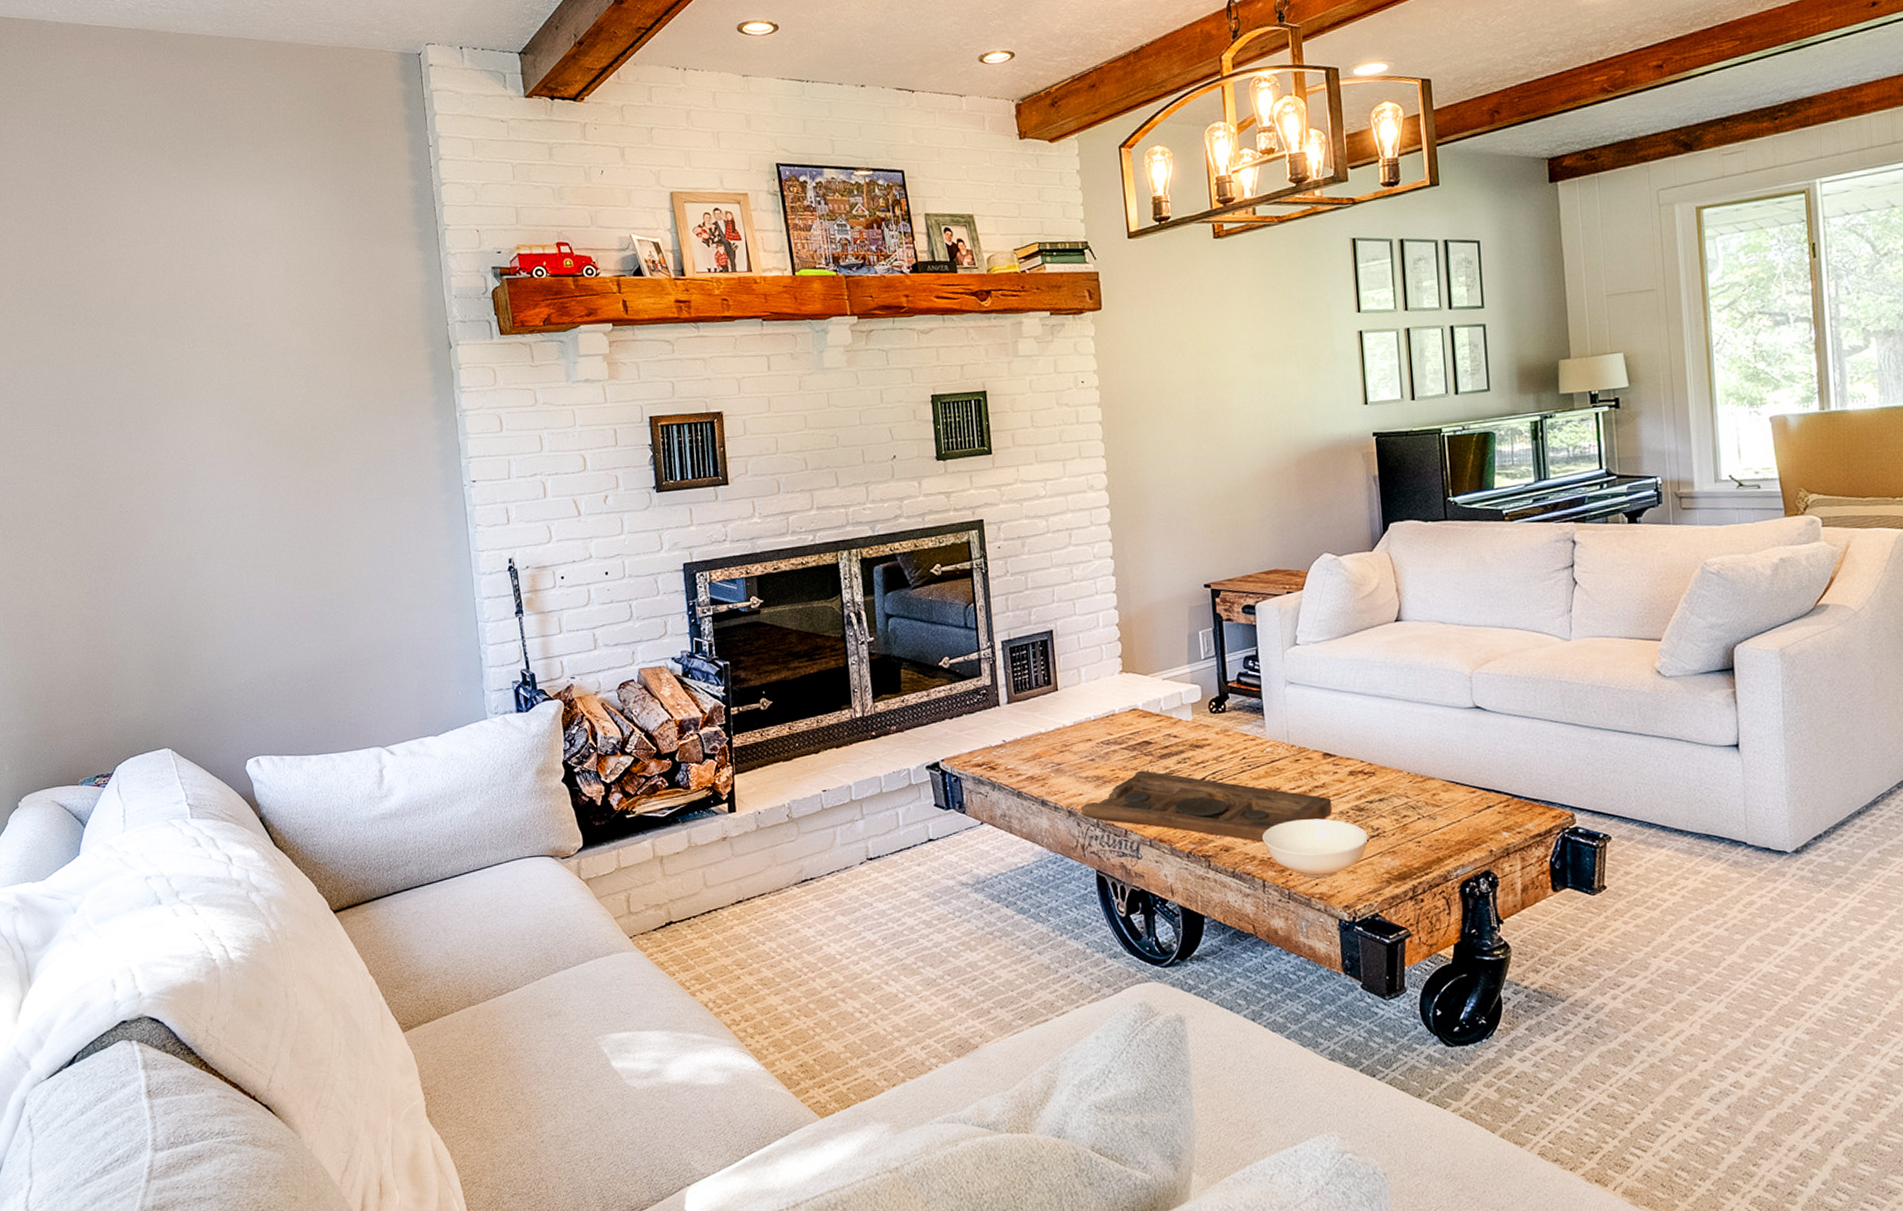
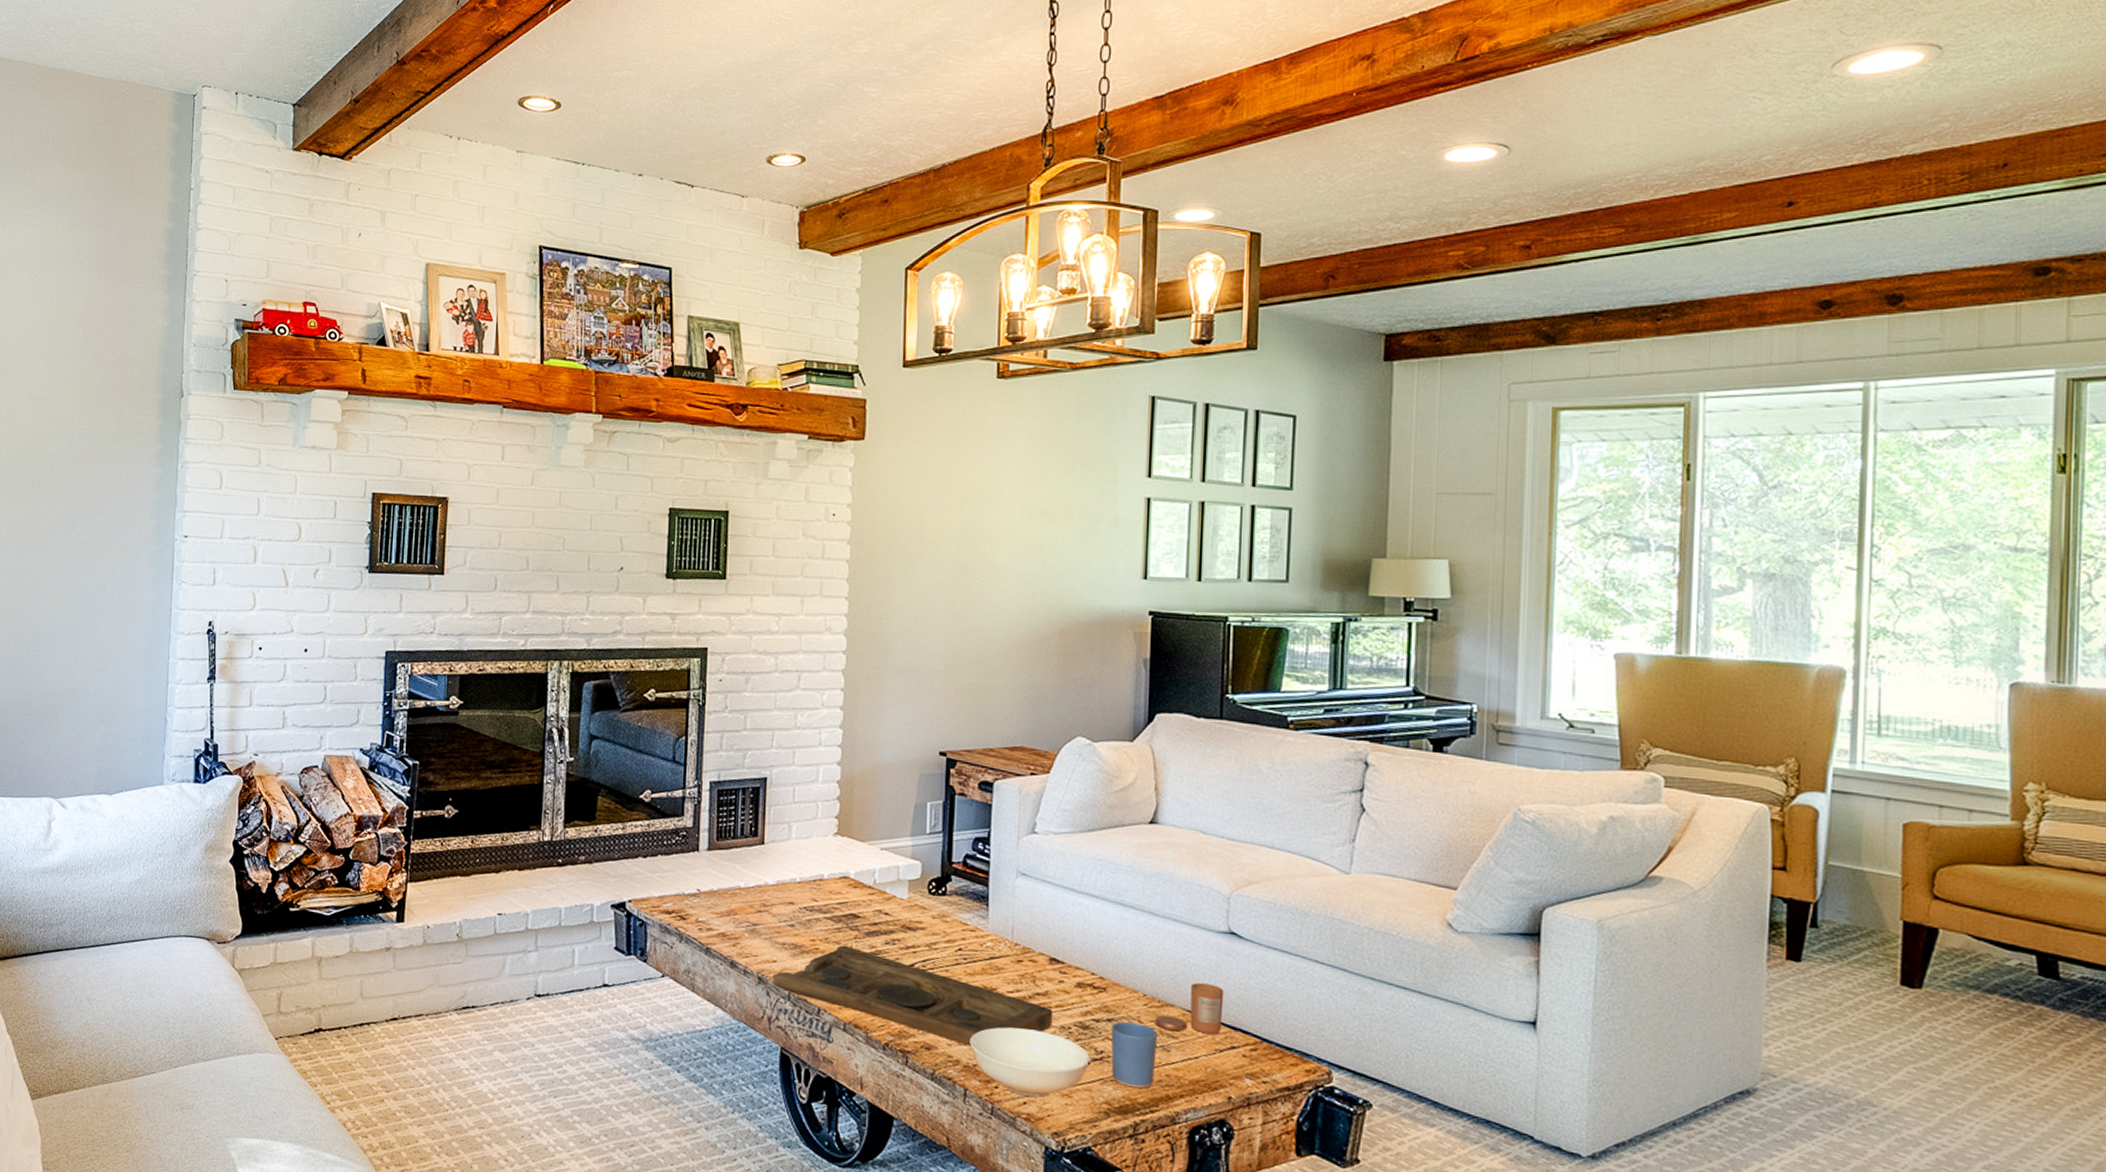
mug: none [1383,799,1425,856] -> present [1110,1022,1158,1089]
candle: none [1419,754,1477,801] -> present [1154,982,1224,1035]

